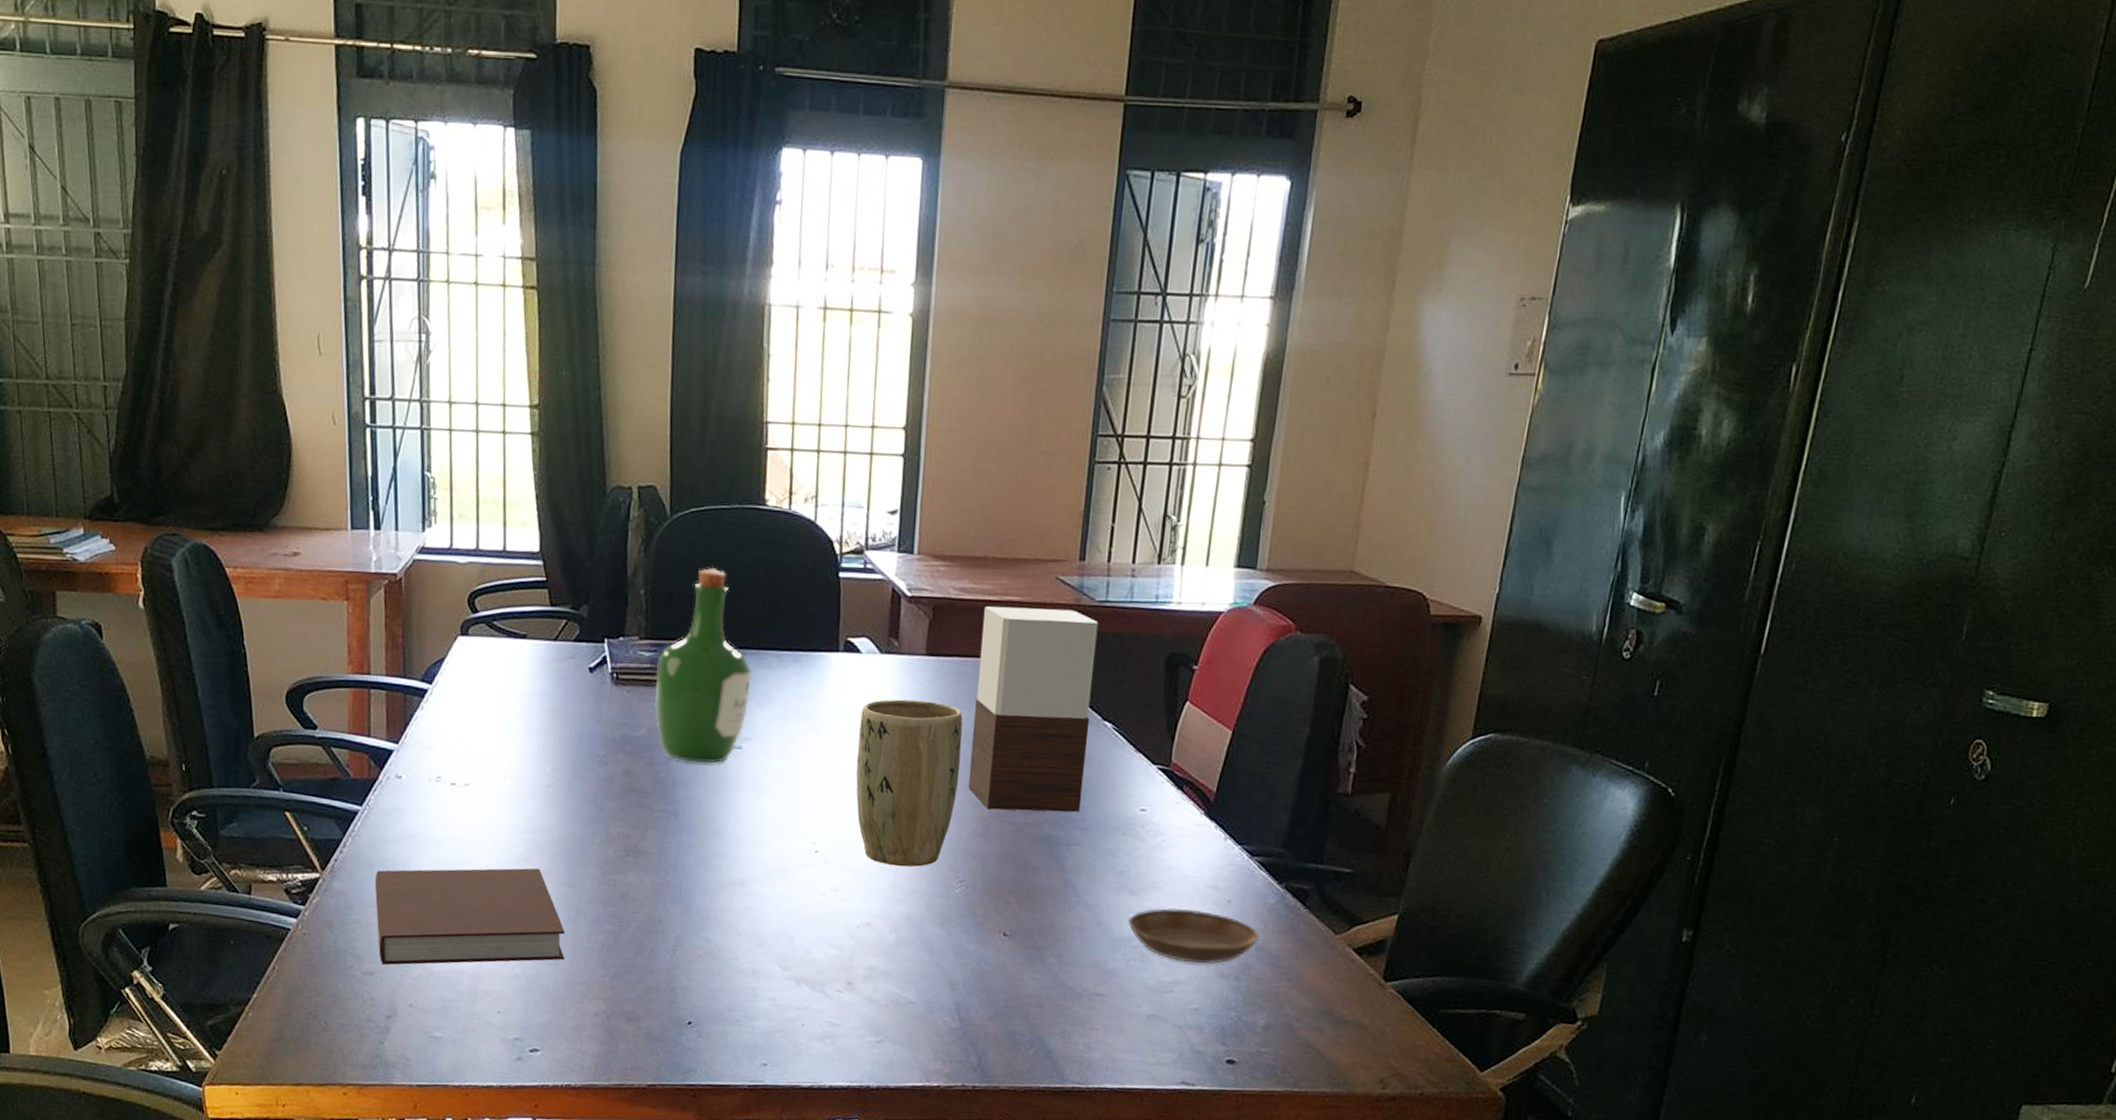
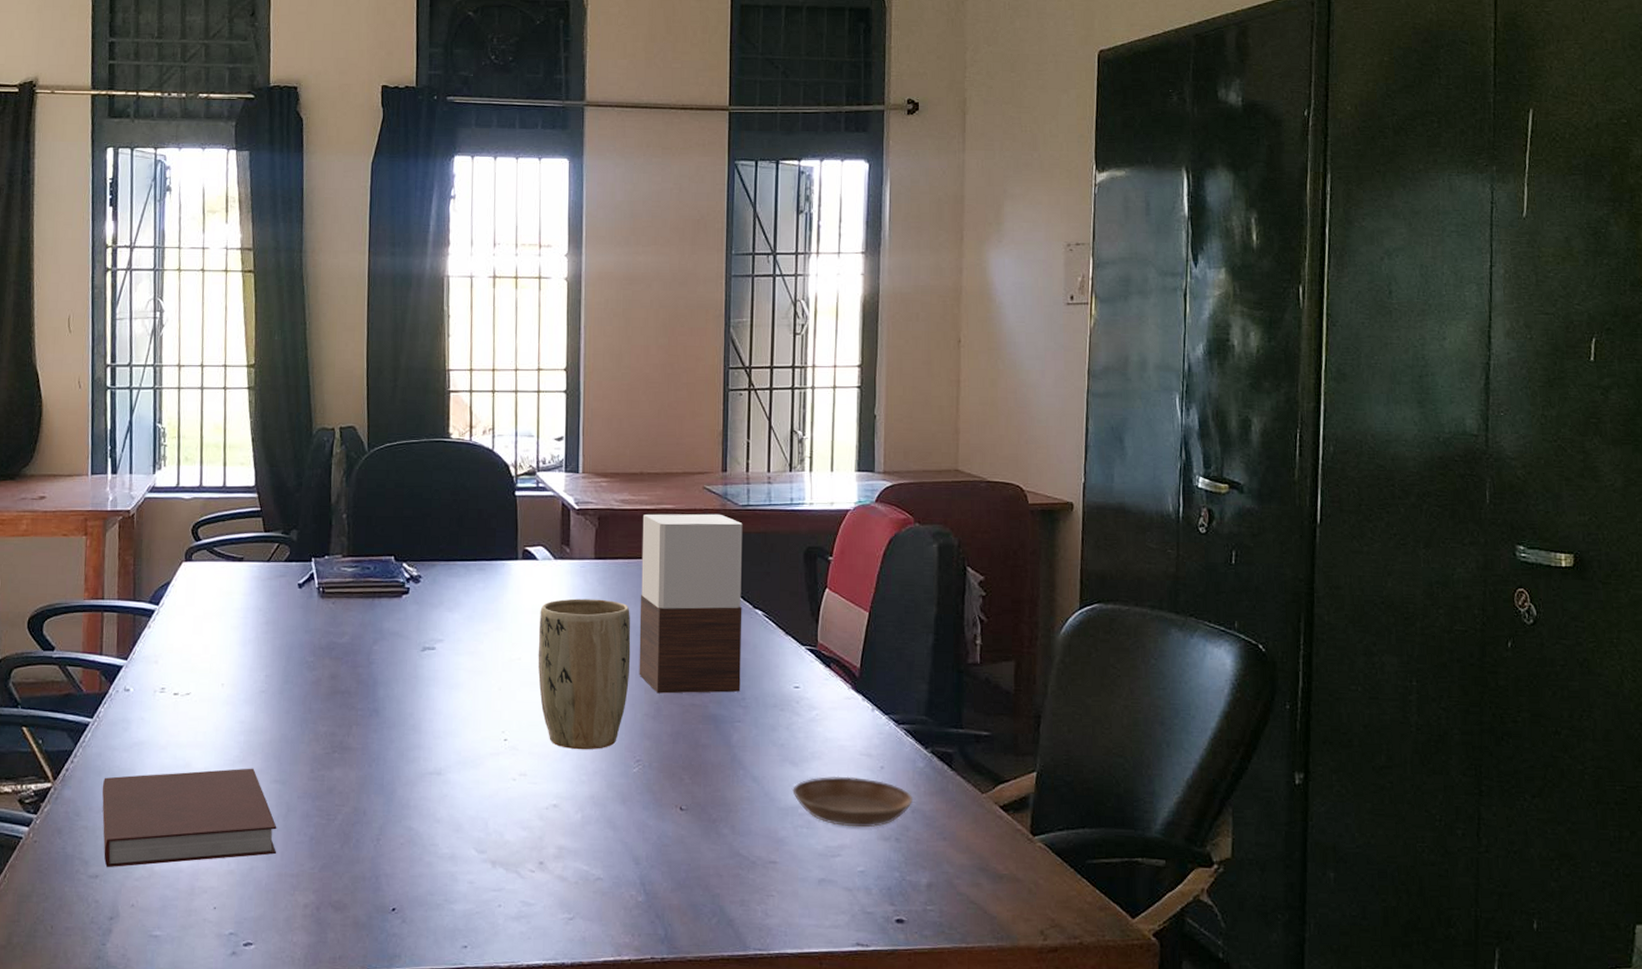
wine bottle: present [655,567,751,763] -> none [357,492,442,664]

